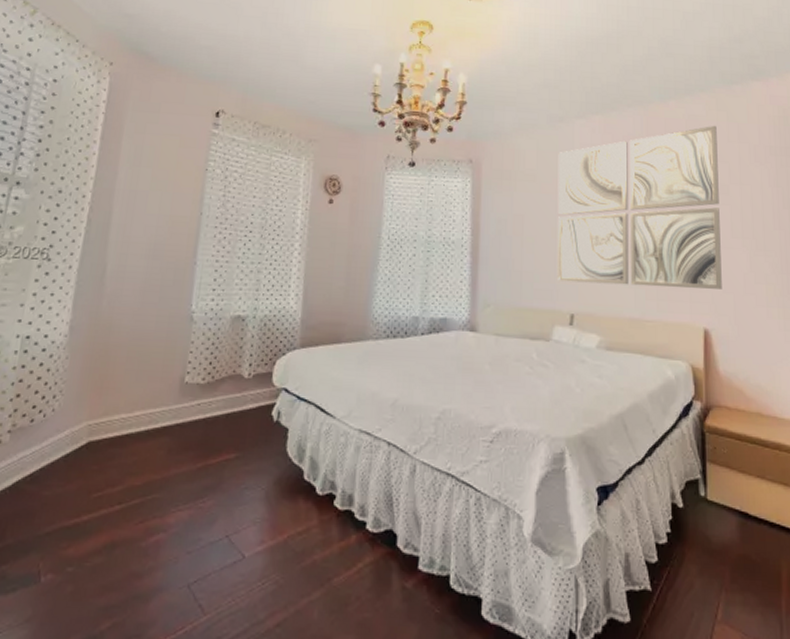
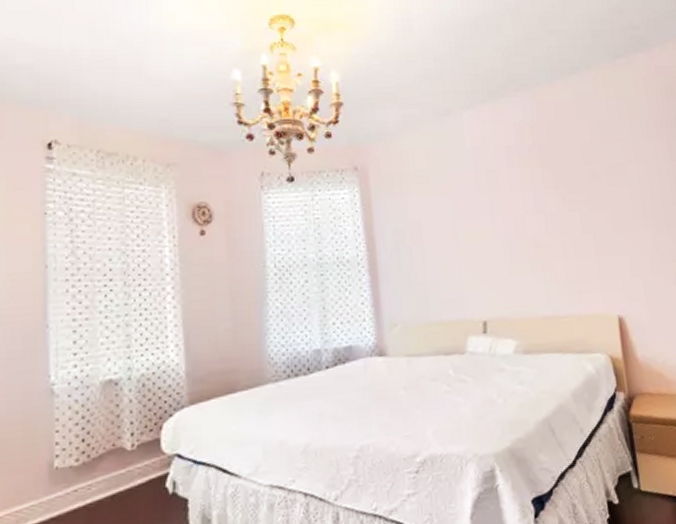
wall art: present [557,125,722,289] -> none [449,102,631,288]

